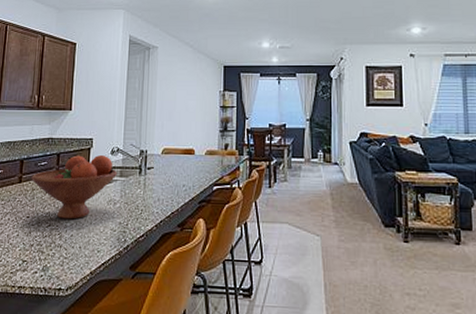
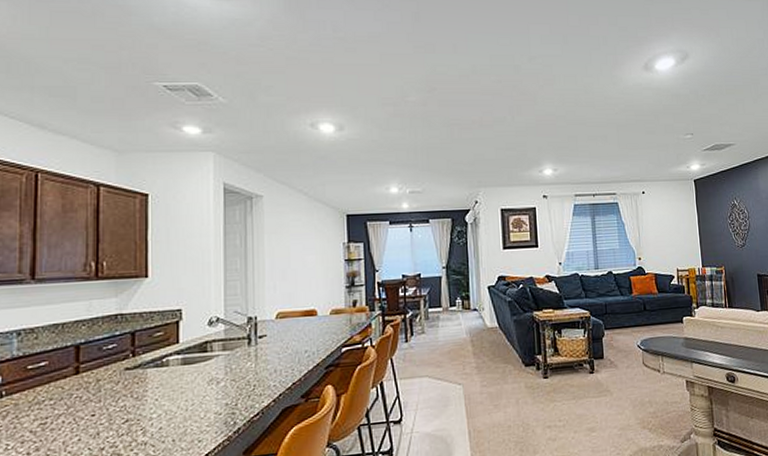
fruit bowl: present [31,155,118,220] -> none [94,328,219,411]

